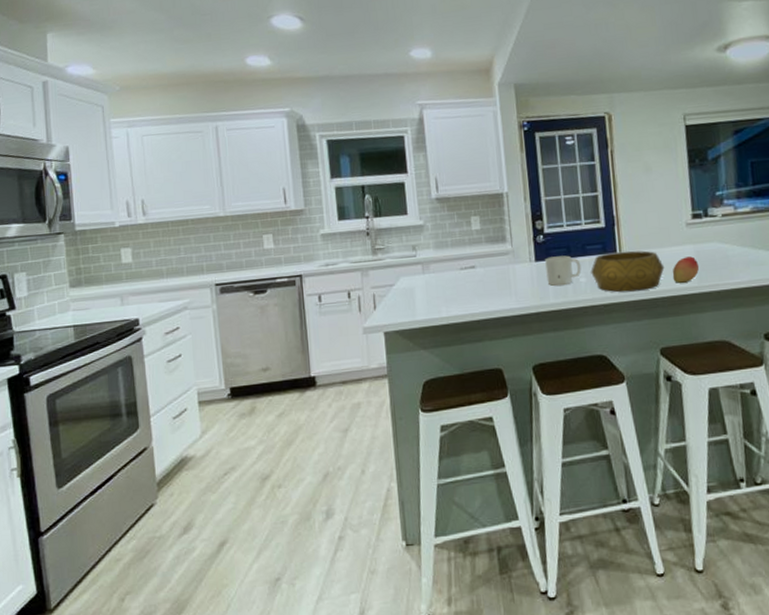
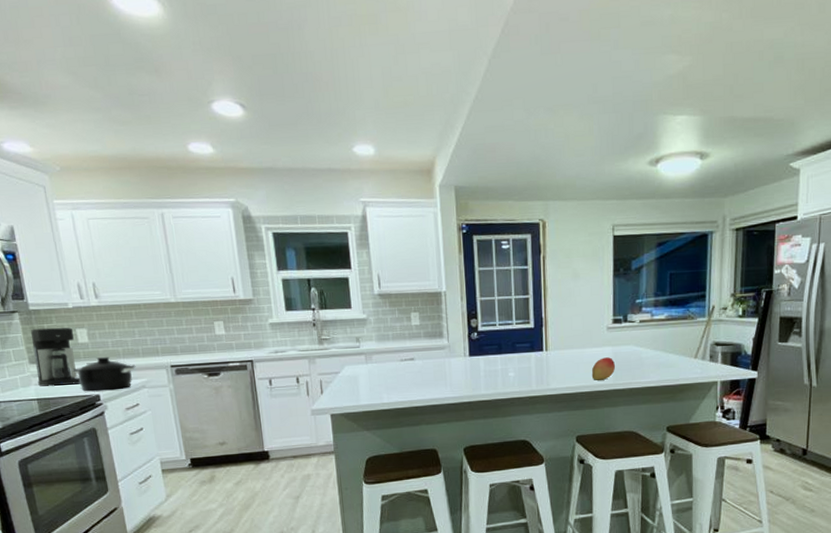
coffee maker: none [74,247,120,312] -> present [31,327,80,387]
saucepan: none [113,277,179,316] -> present [72,357,136,392]
mug: present [545,255,581,287] -> none [478,352,511,379]
decorative bowl: present [591,250,665,292] -> none [519,350,585,387]

